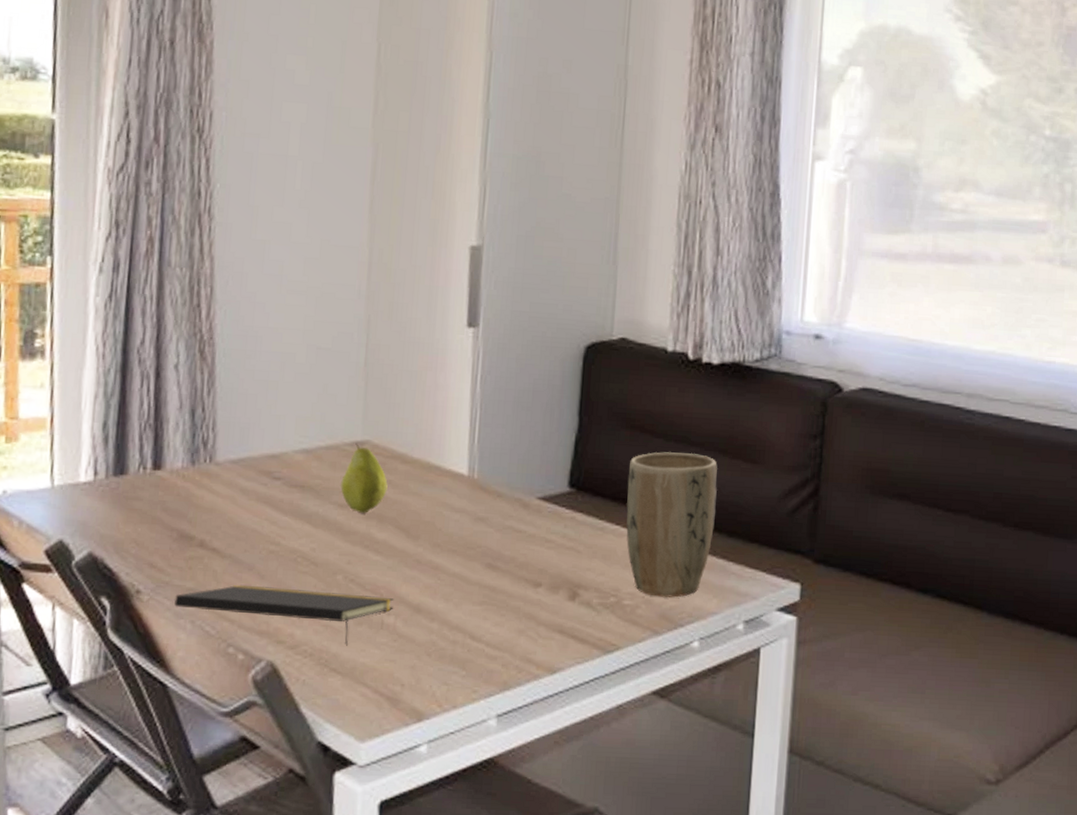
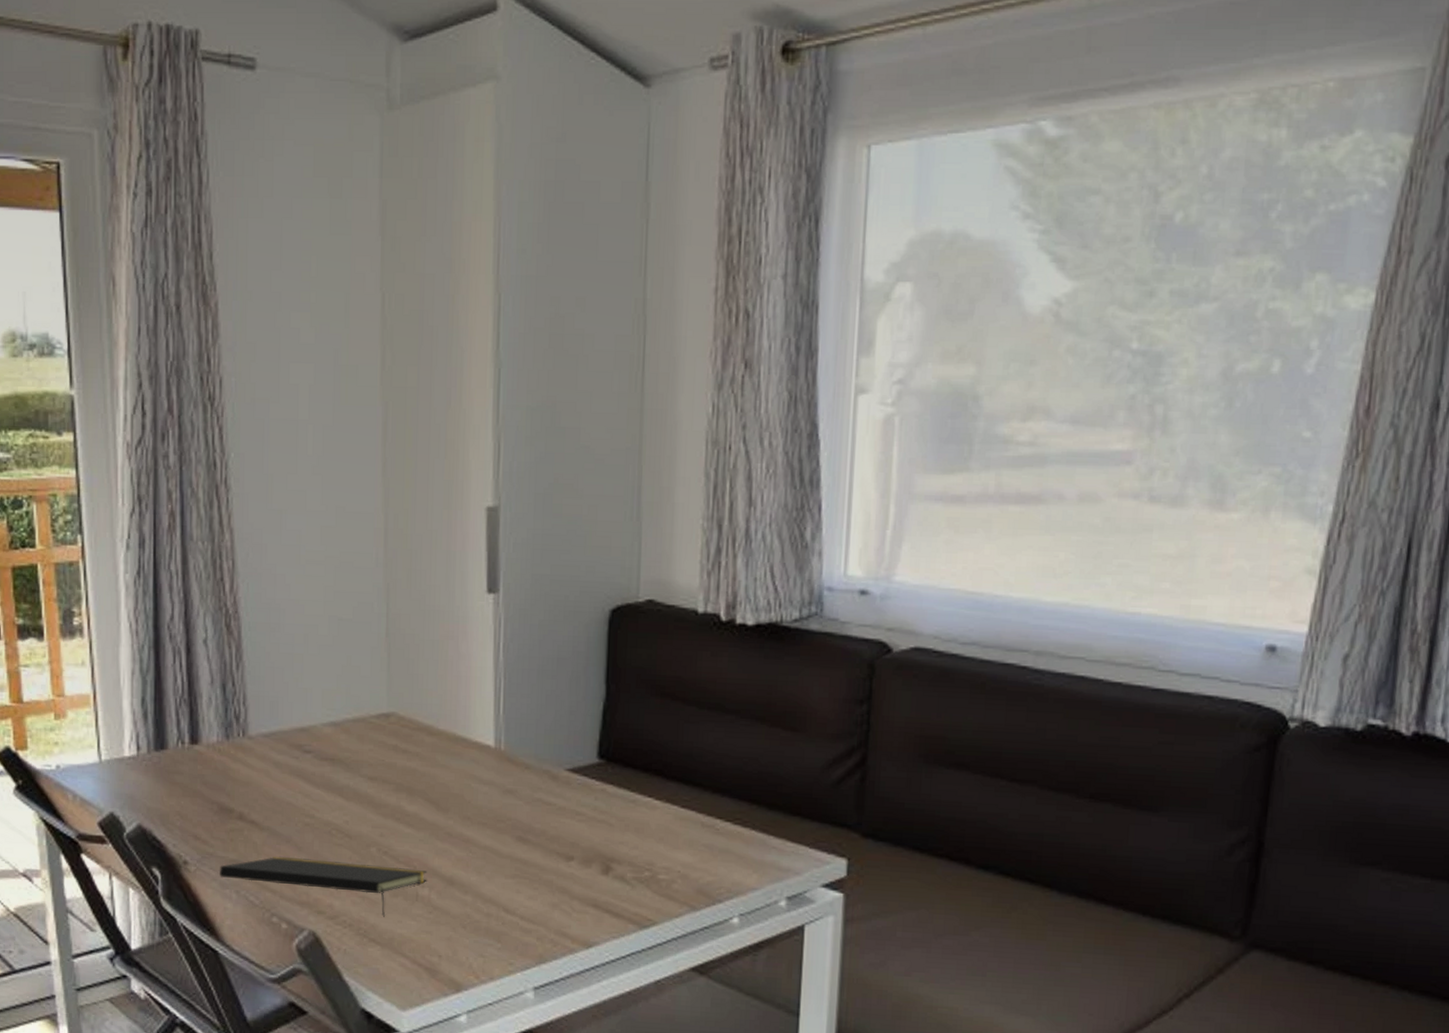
fruit: present [341,442,388,513] -> none [369,715,415,786]
plant pot: present [626,451,718,598] -> none [658,719,755,872]

